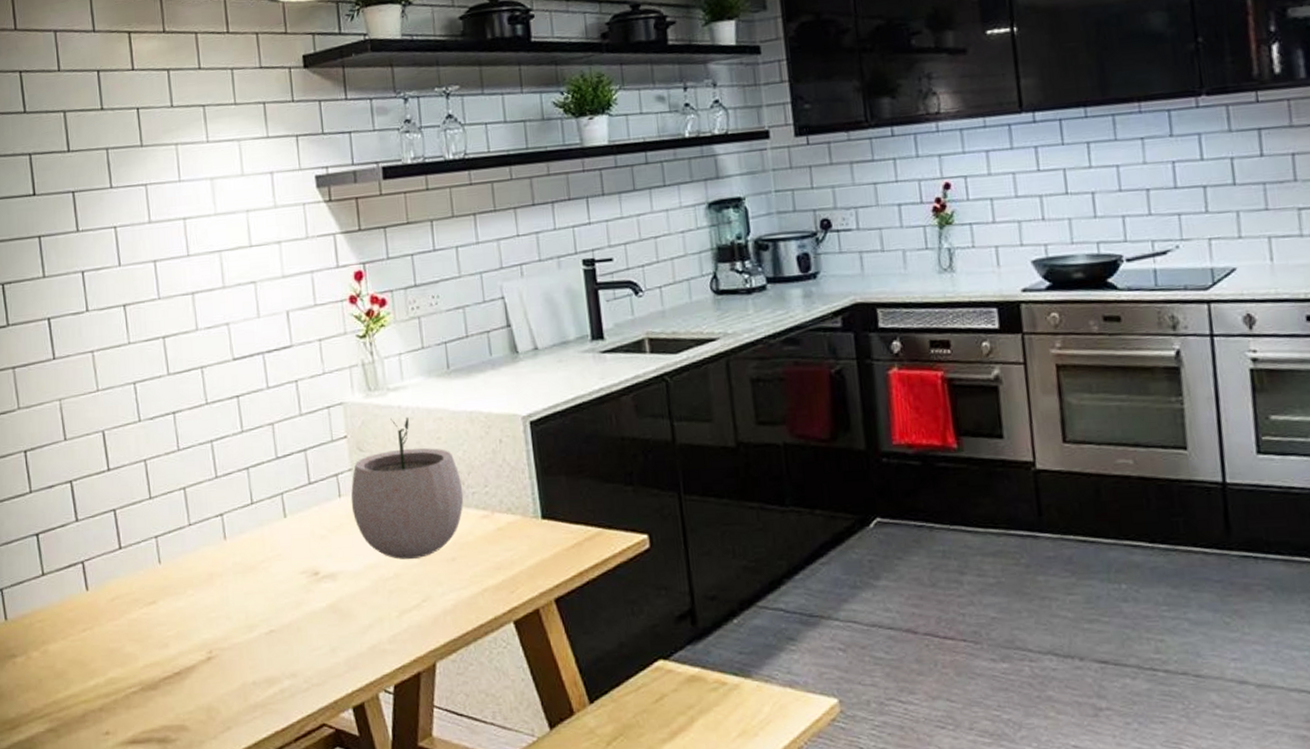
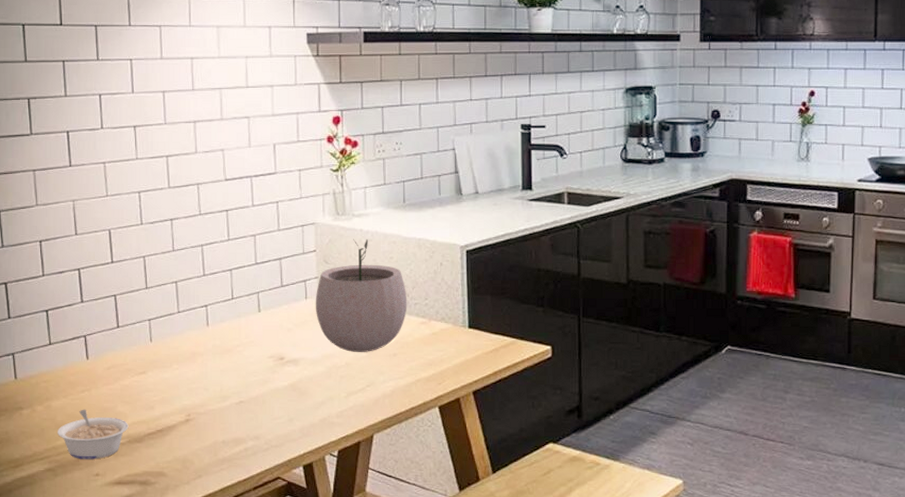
legume: none [57,652,141,715] -> present [57,409,129,460]

